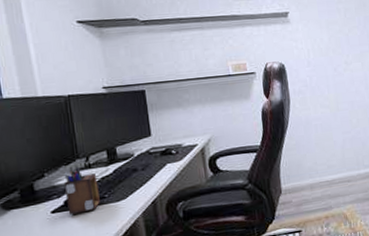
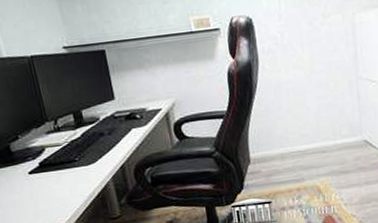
desk organizer: present [63,165,100,215] -> none [36,128,72,176]

